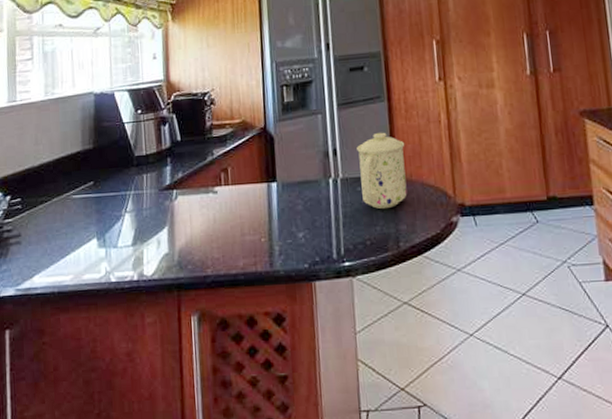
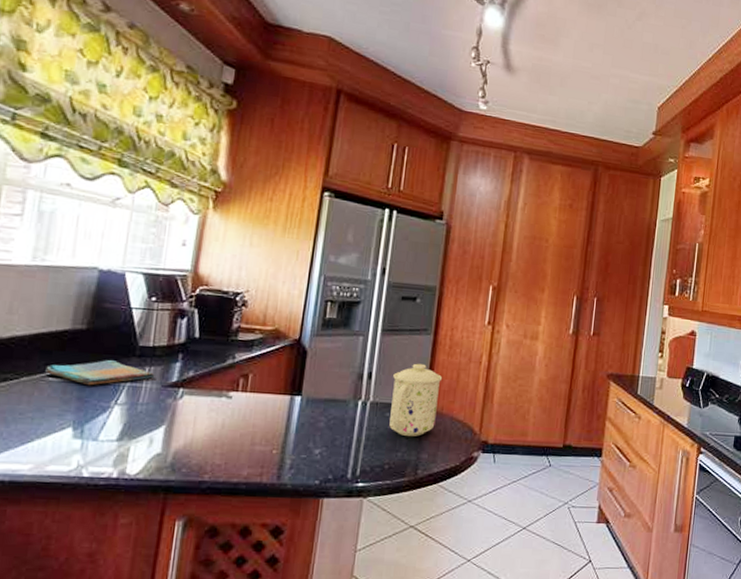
dish towel: none [69,173,152,199] -> present [45,360,155,386]

